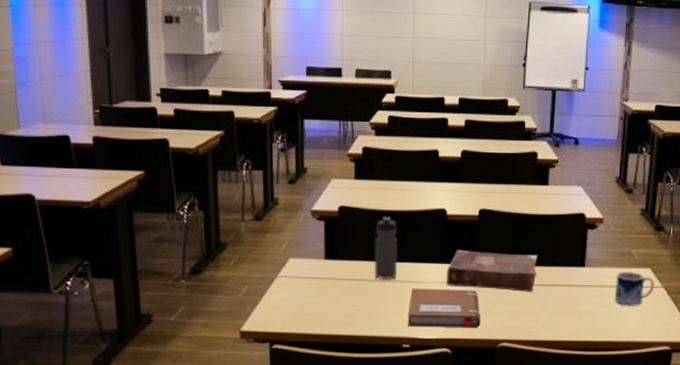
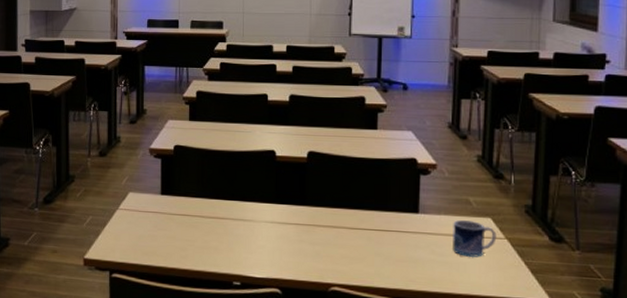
water bottle: present [374,217,398,281] -> none [206,156,229,218]
notebook: present [407,288,481,328] -> none [238,226,311,270]
book: present [446,249,538,292] -> none [275,190,368,236]

